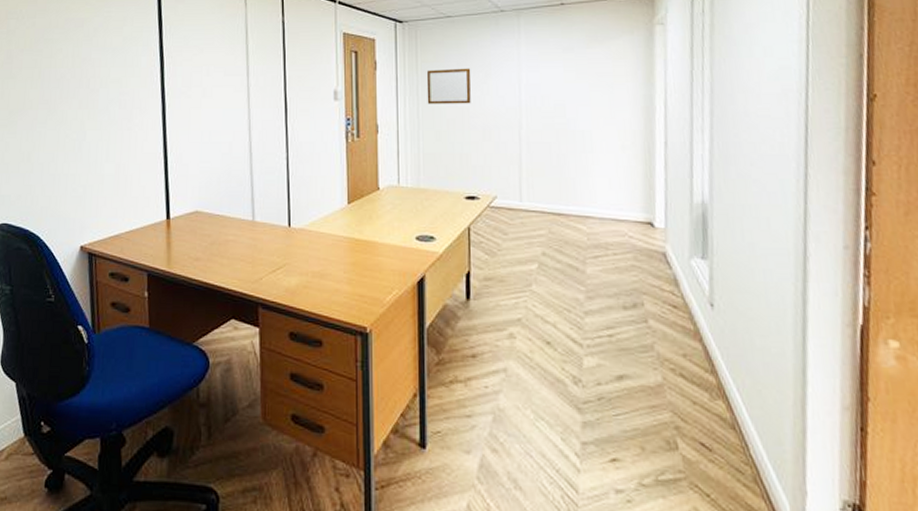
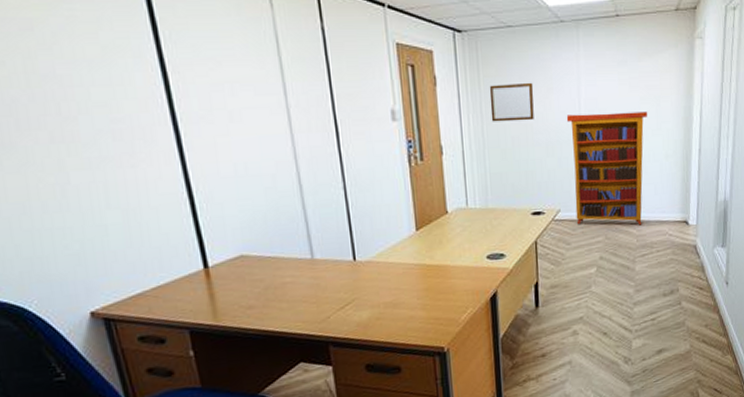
bookcase: none [505,99,599,222] -> present [566,111,648,225]

